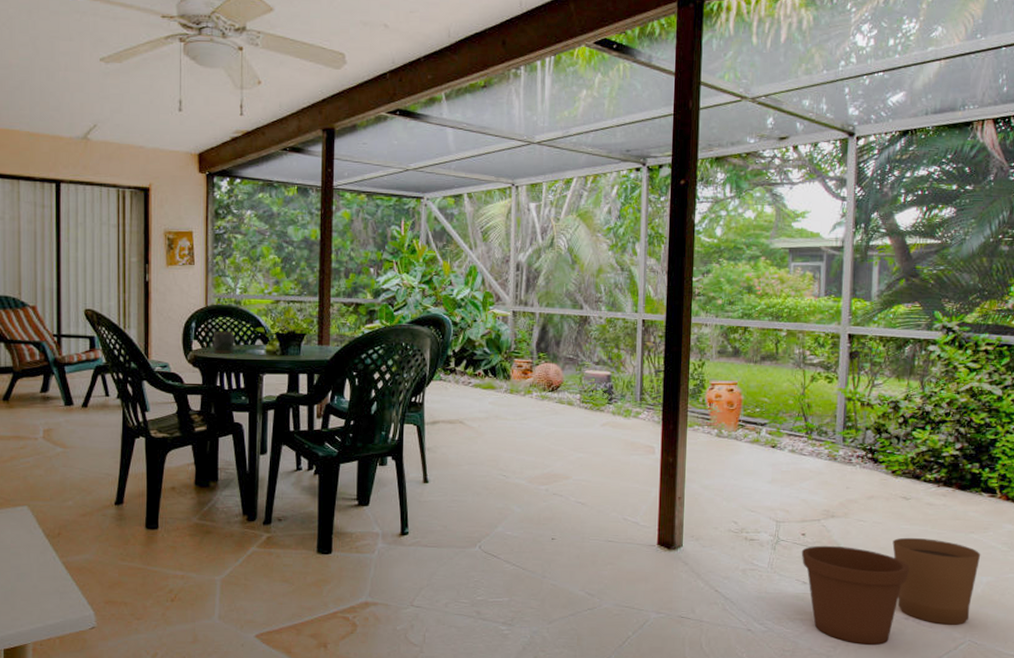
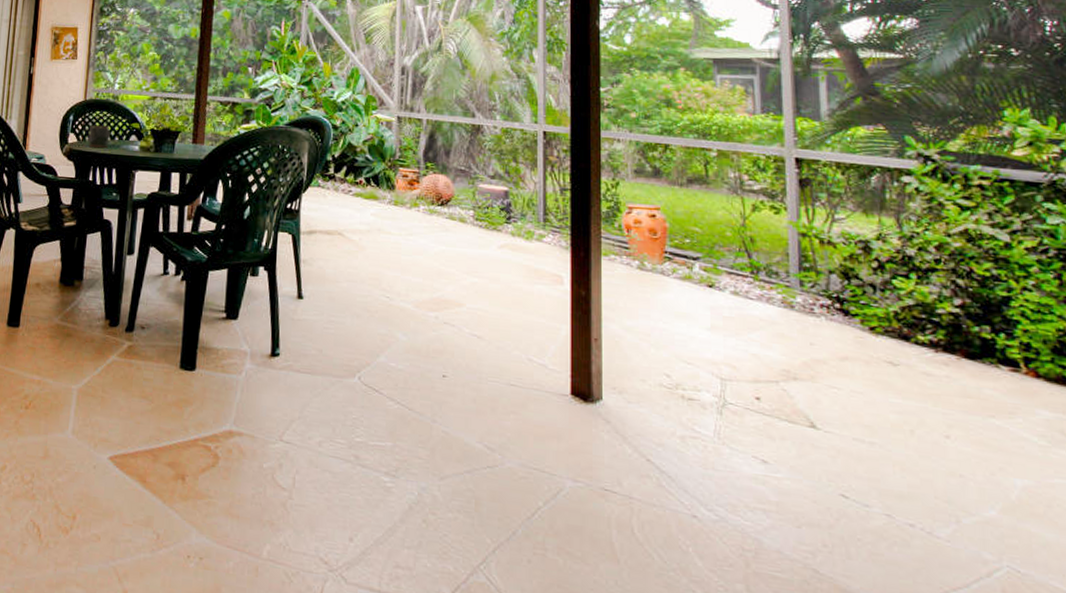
flower pot: present [801,545,910,645] -> none [756,414,909,557]
planter: present [892,537,981,625] -> none [880,414,1010,543]

